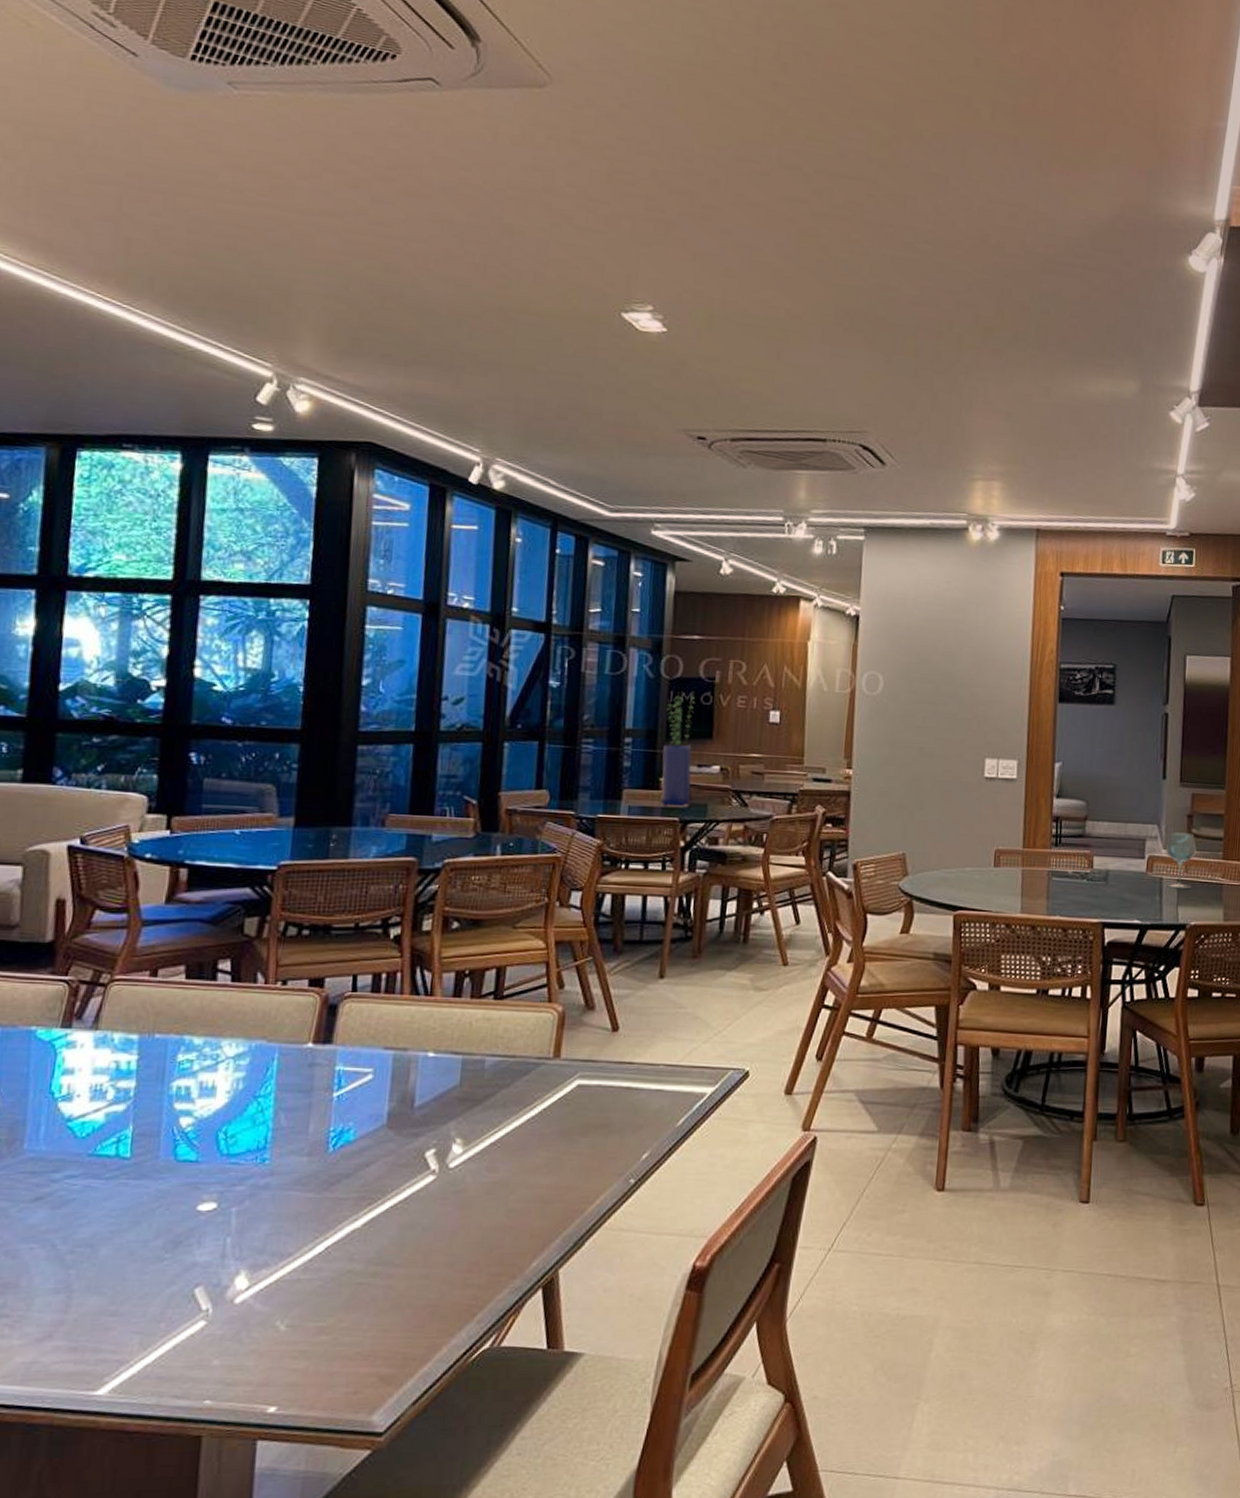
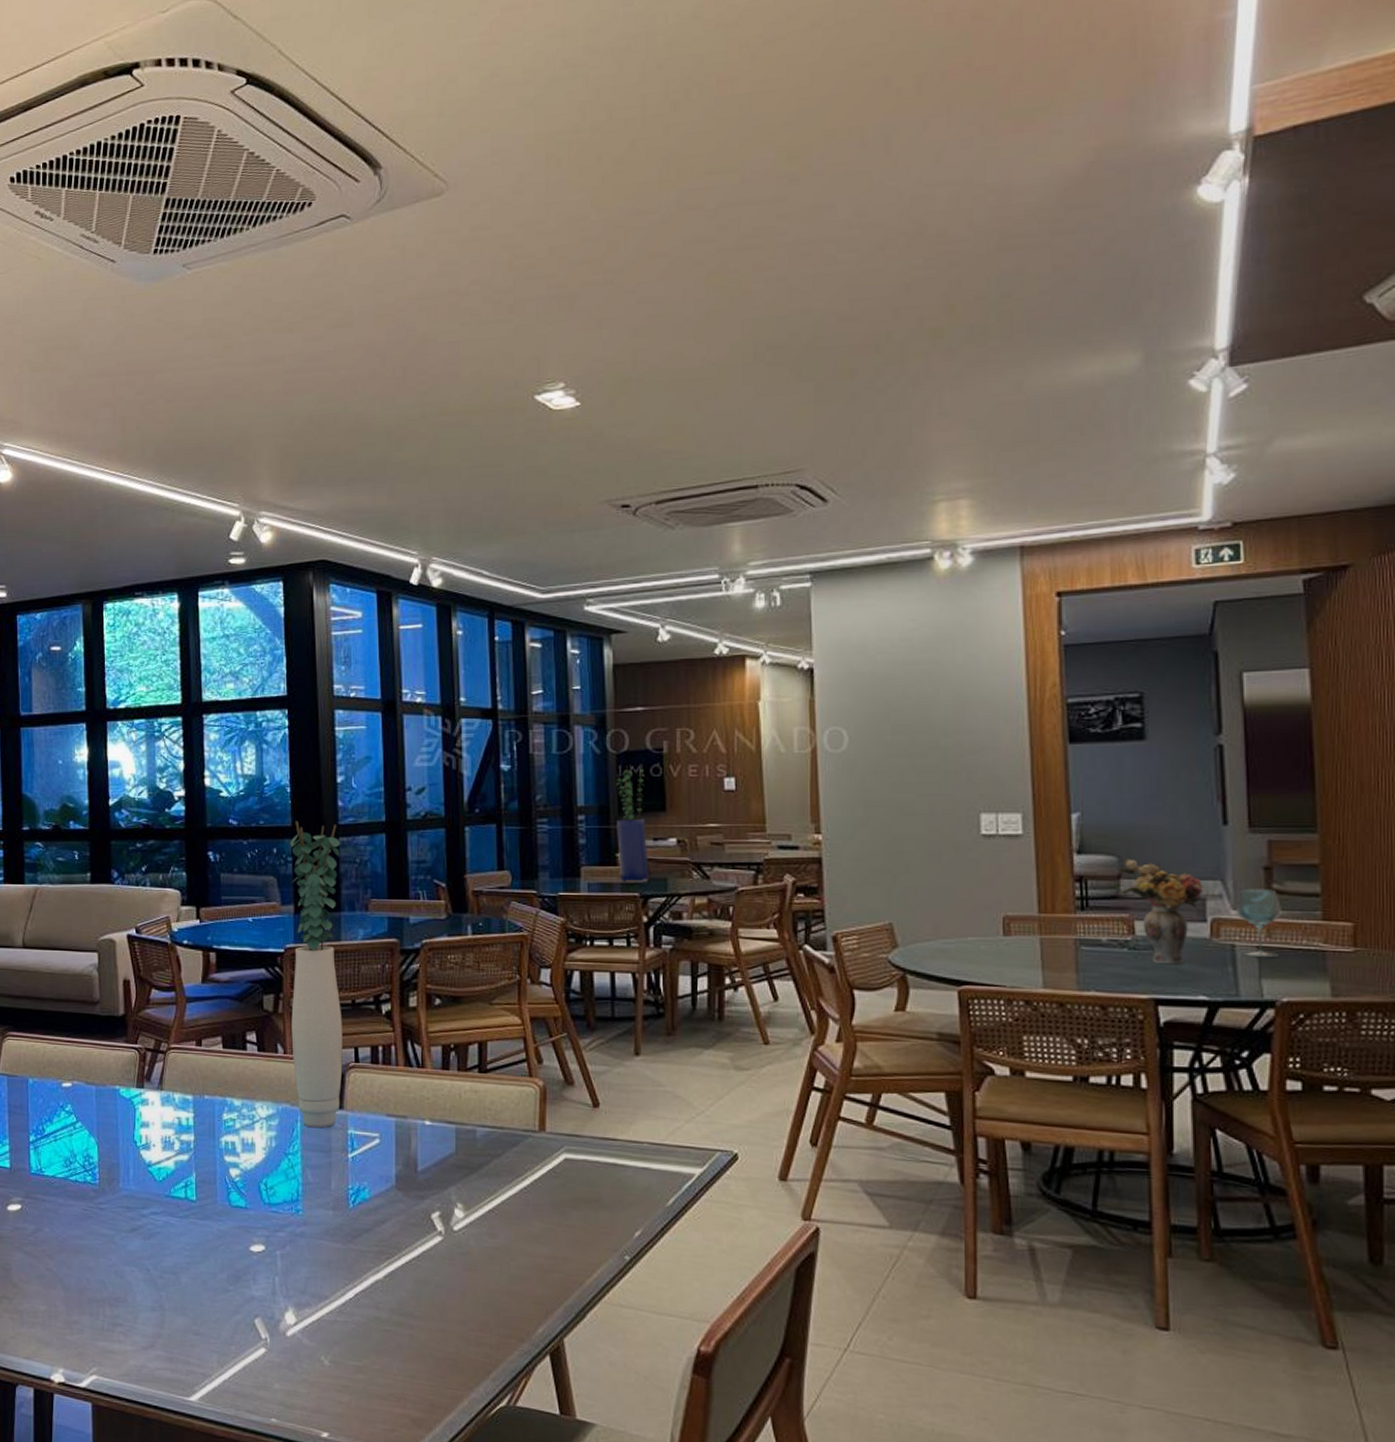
vase: none [275,723,360,1066] -> present [290,820,343,1129]
flower arrangement: none [1084,803,1145,894] -> present [1117,858,1203,965]

